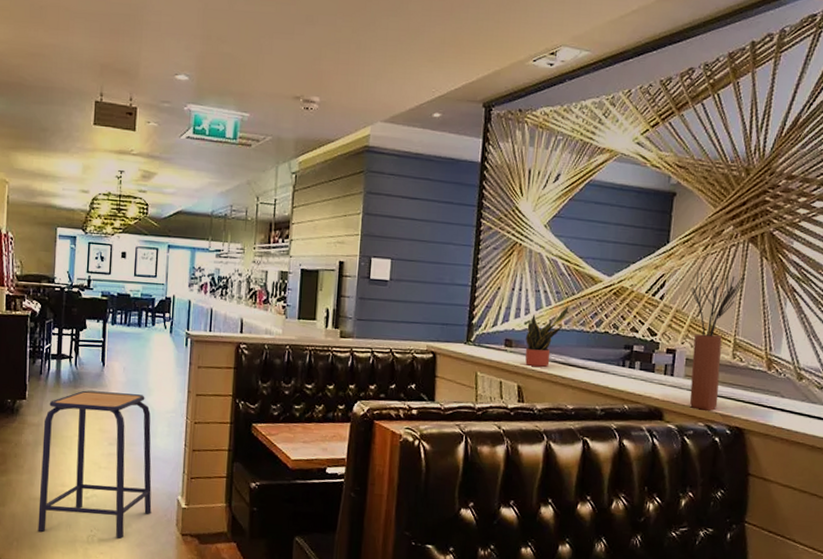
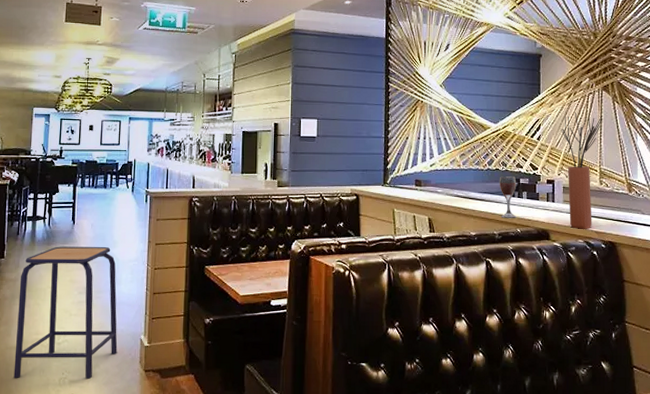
potted plant: present [525,305,569,367] -> none [432,149,465,201]
cup: none [605,341,629,393] -> present [499,176,518,219]

